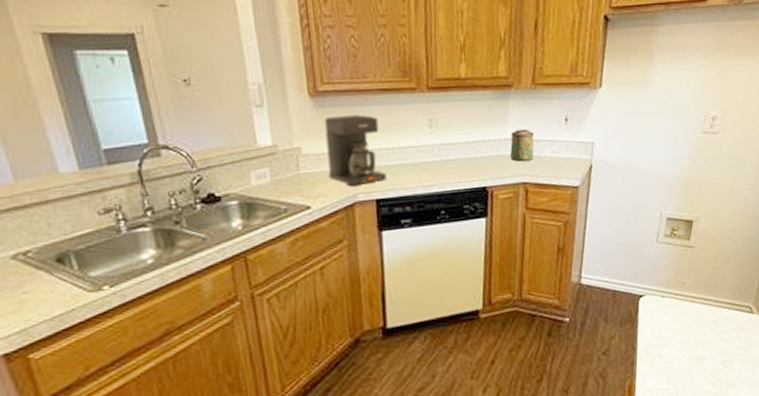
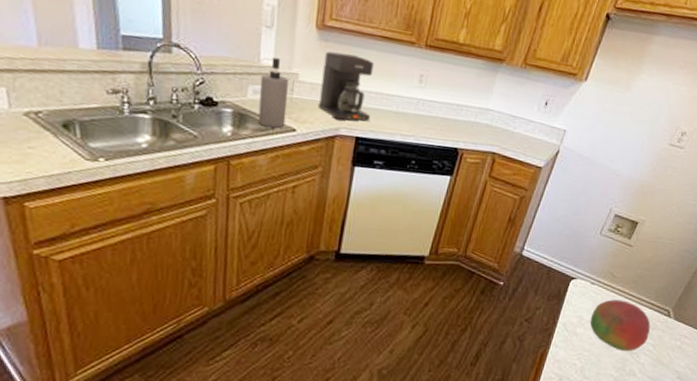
soap dispenser: none [254,136,298,211] -> present [257,57,289,128]
canister: present [509,129,534,162] -> none [486,102,513,134]
fruit: none [670,306,737,363] -> present [590,299,651,351]

